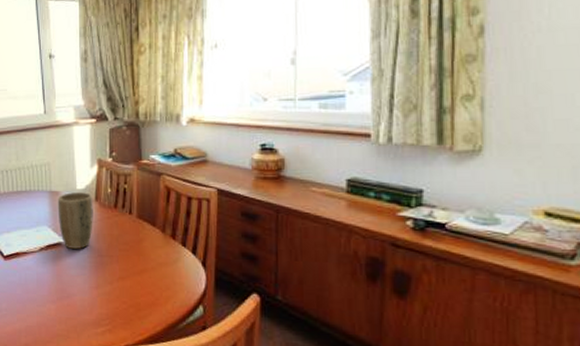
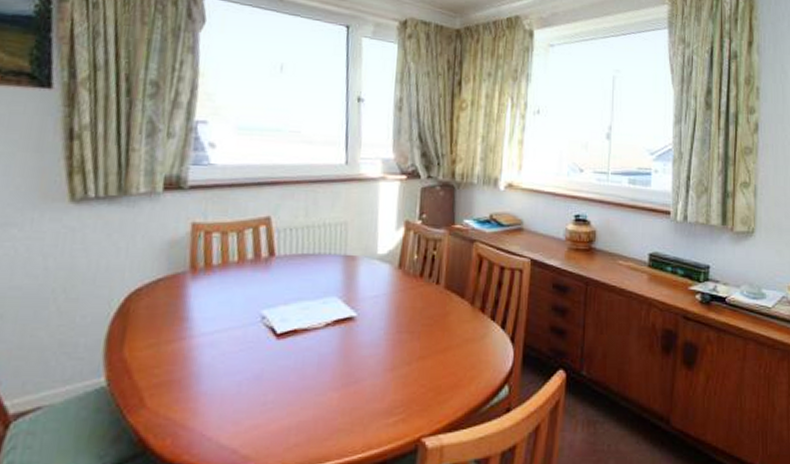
plant pot: present [57,192,93,249] -> none [352,258,396,324]

